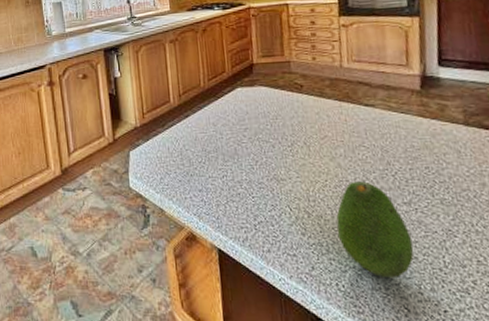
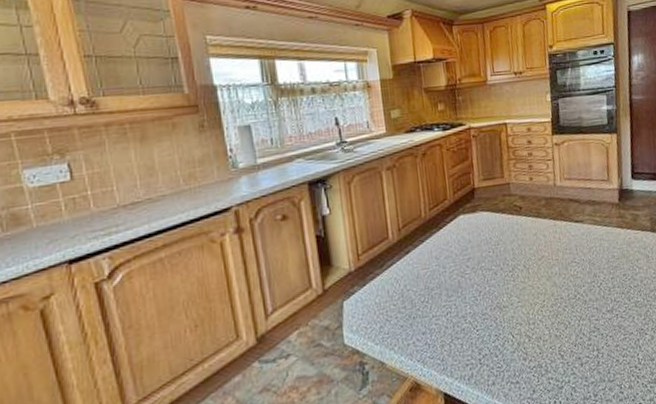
fruit: present [336,181,414,279] -> none [553,296,616,386]

